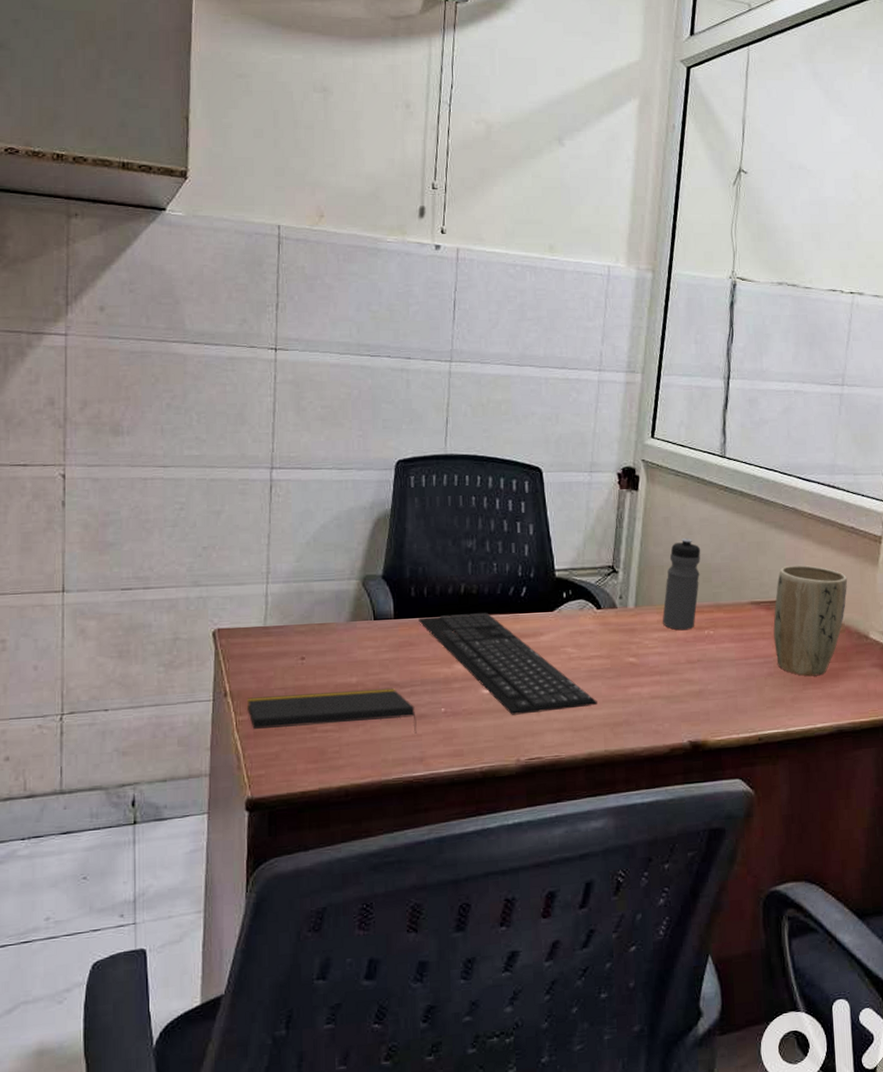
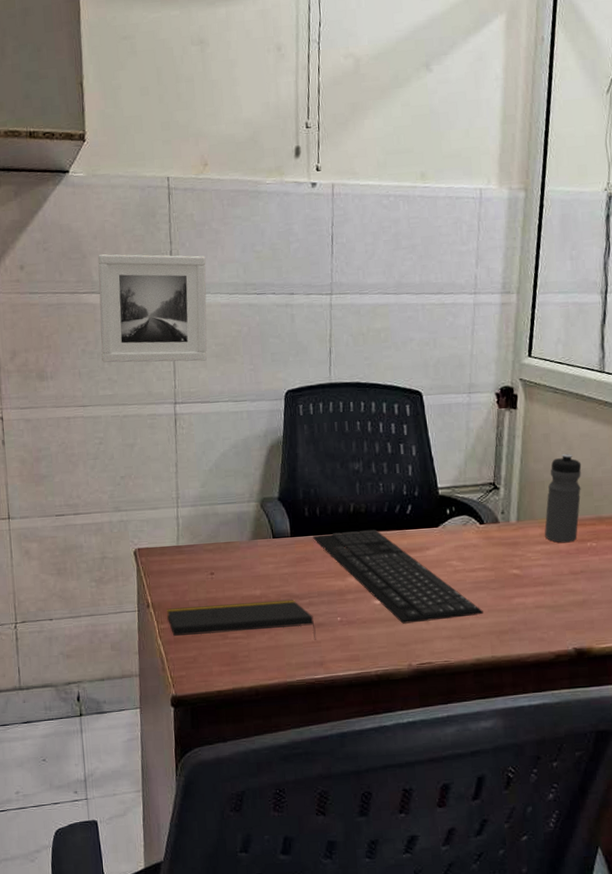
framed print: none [189,302,316,424] -> present [97,254,208,363]

